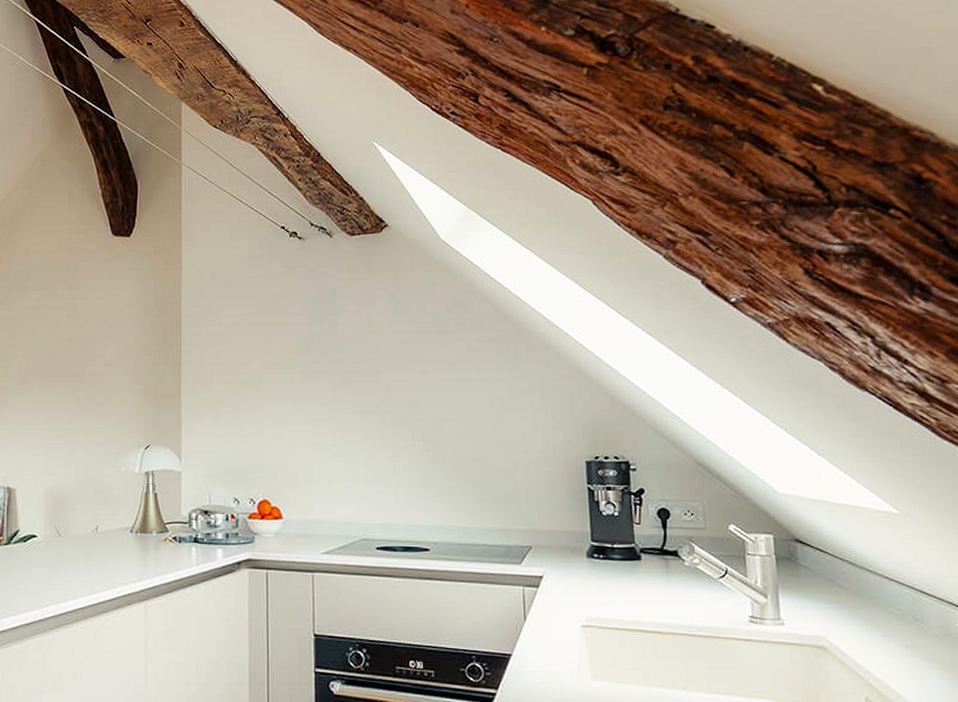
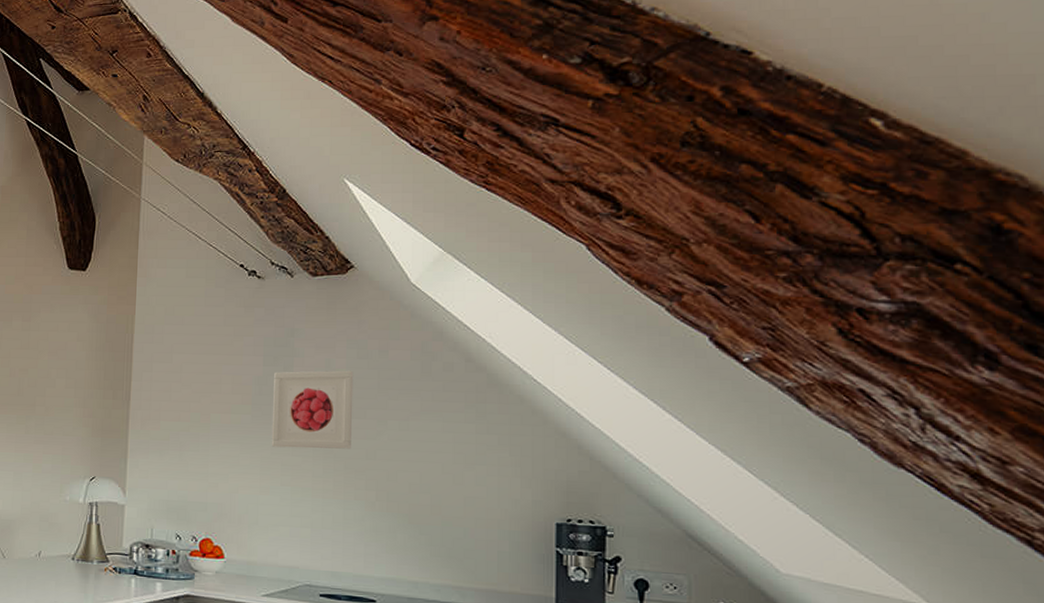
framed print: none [320,325,397,404] -> present [271,370,354,449]

